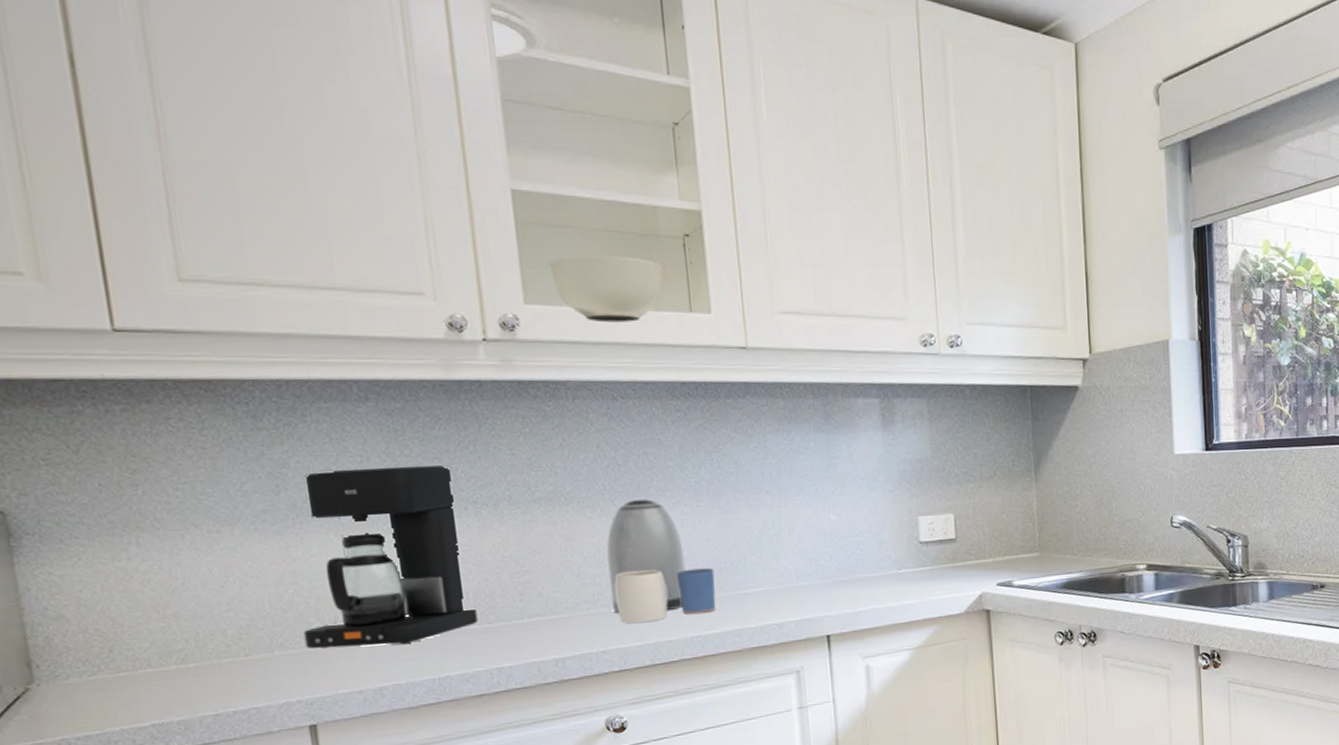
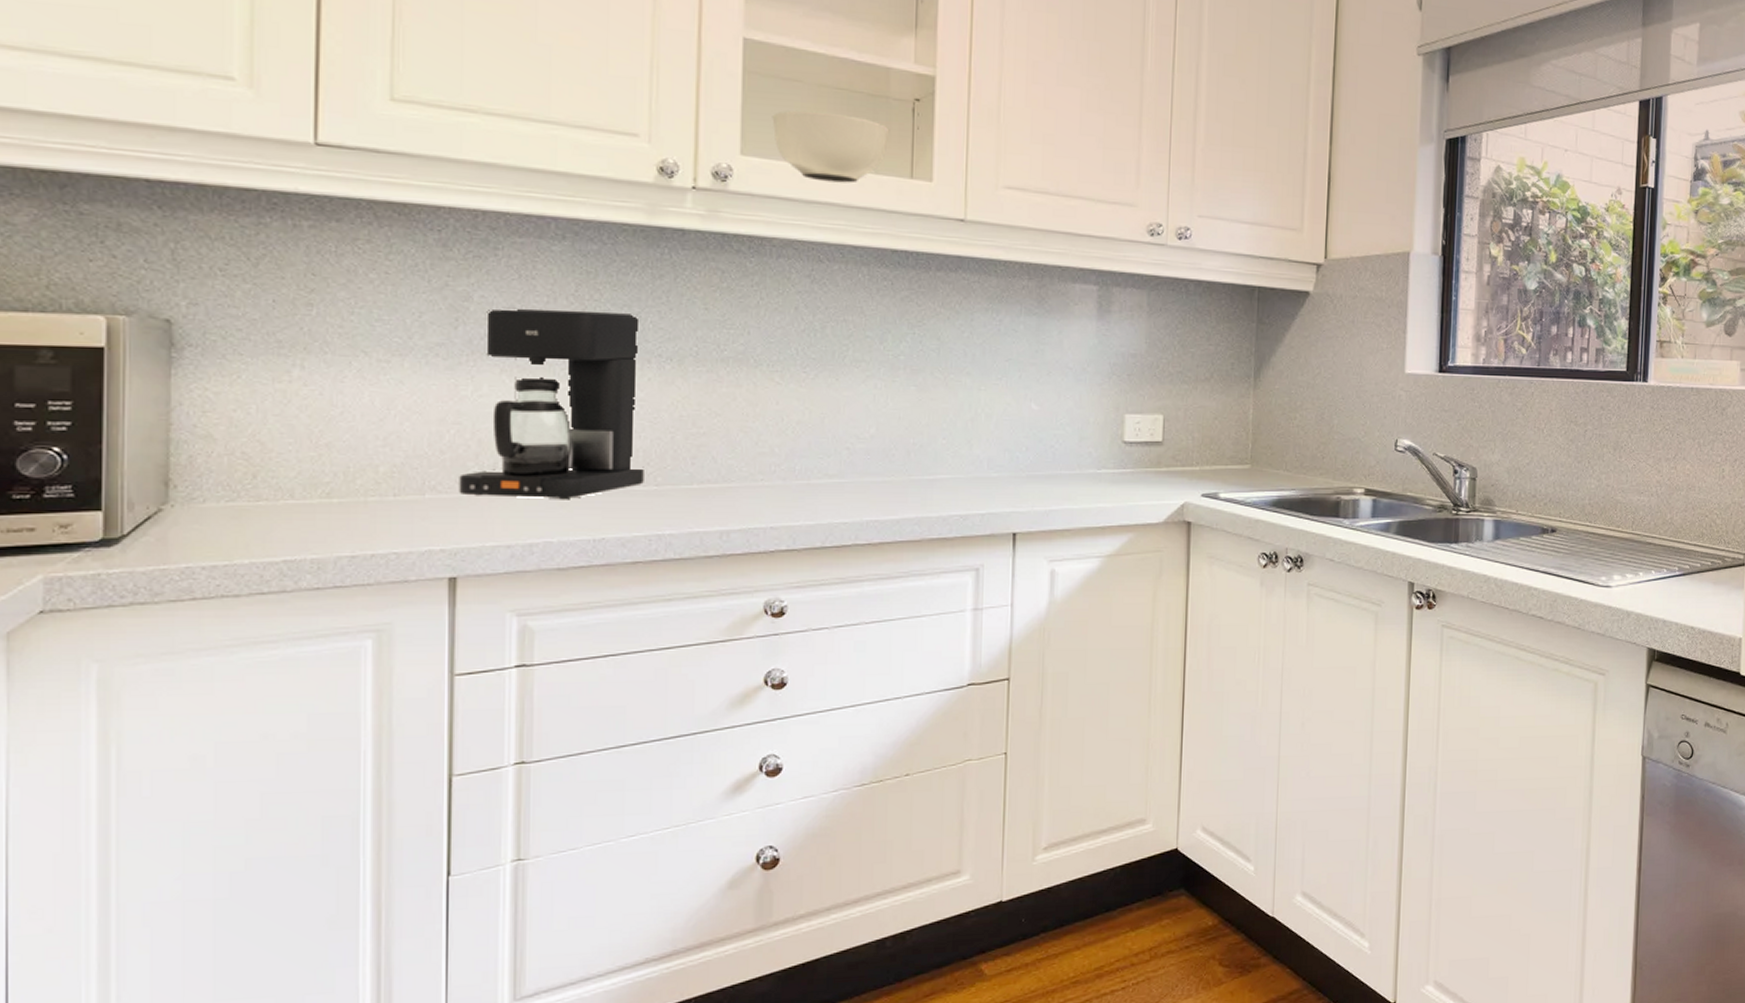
kettle: present [606,499,686,614] -> none [787,369,872,489]
mug: present [614,570,668,624] -> none [792,445,848,501]
mug: present [676,567,716,615] -> none [860,447,901,497]

